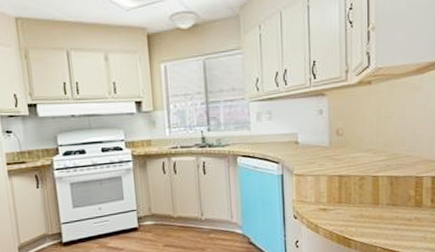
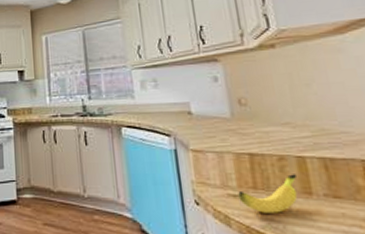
banana: none [327,190,371,221] -> present [238,174,298,213]

